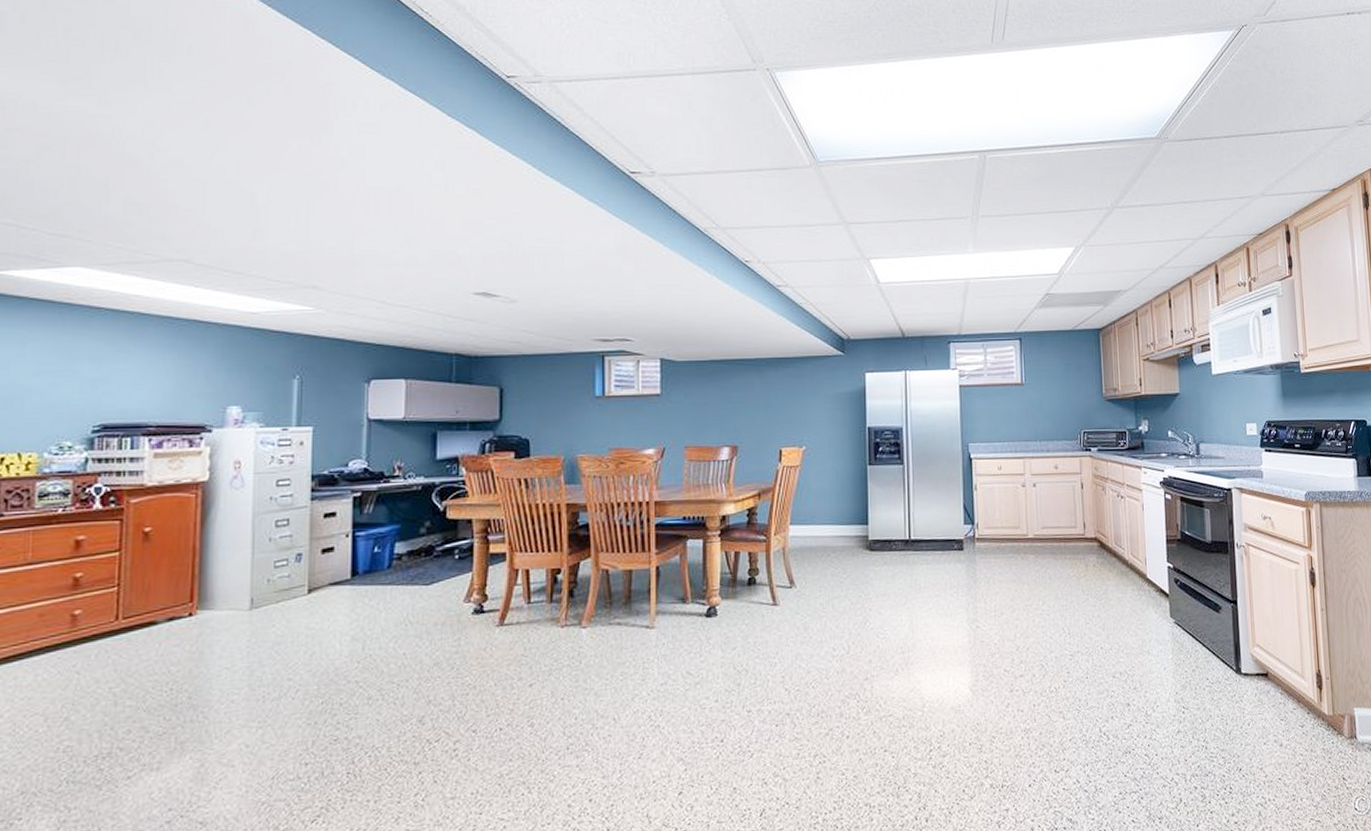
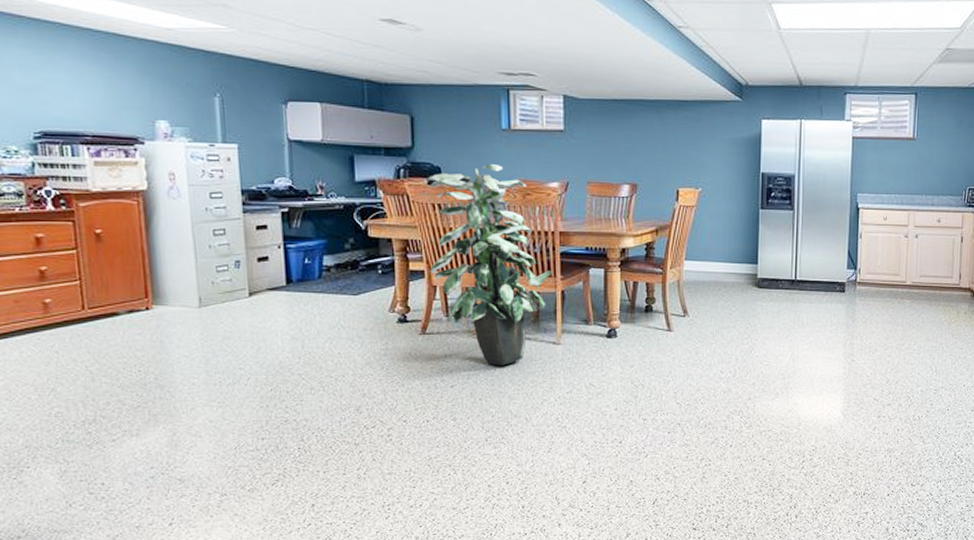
indoor plant: none [511,433,646,658] -> present [428,164,552,366]

